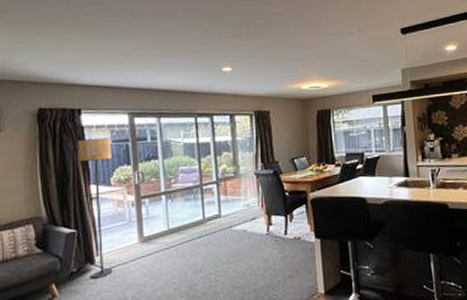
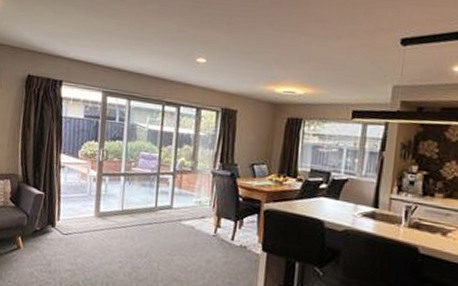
floor lamp: present [77,137,114,279] -> none [50,109,84,241]

